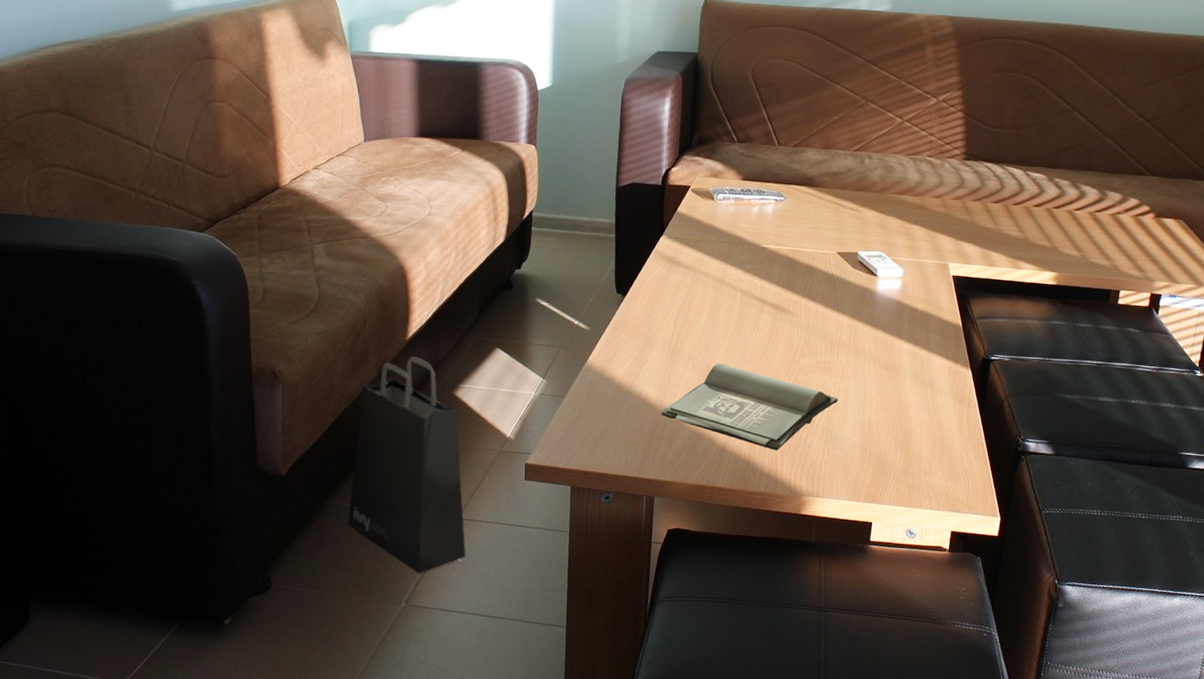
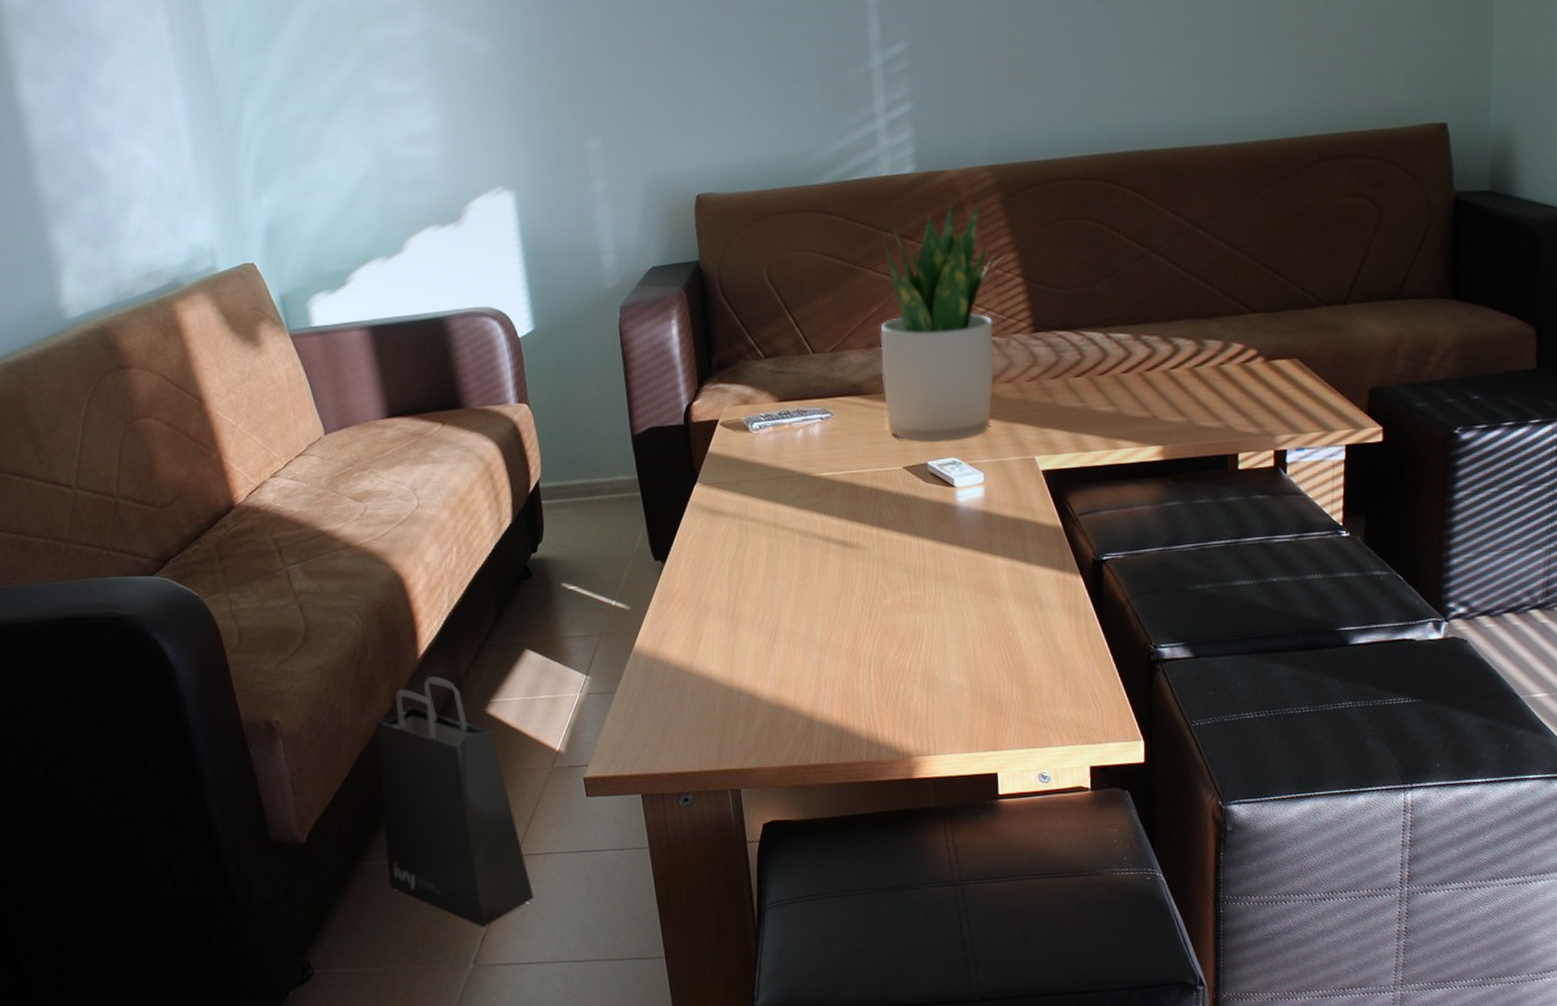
hardback book: present [661,363,838,451] -> none [731,620,934,711]
planter: none [830,43,945,238] -> present [880,202,996,442]

